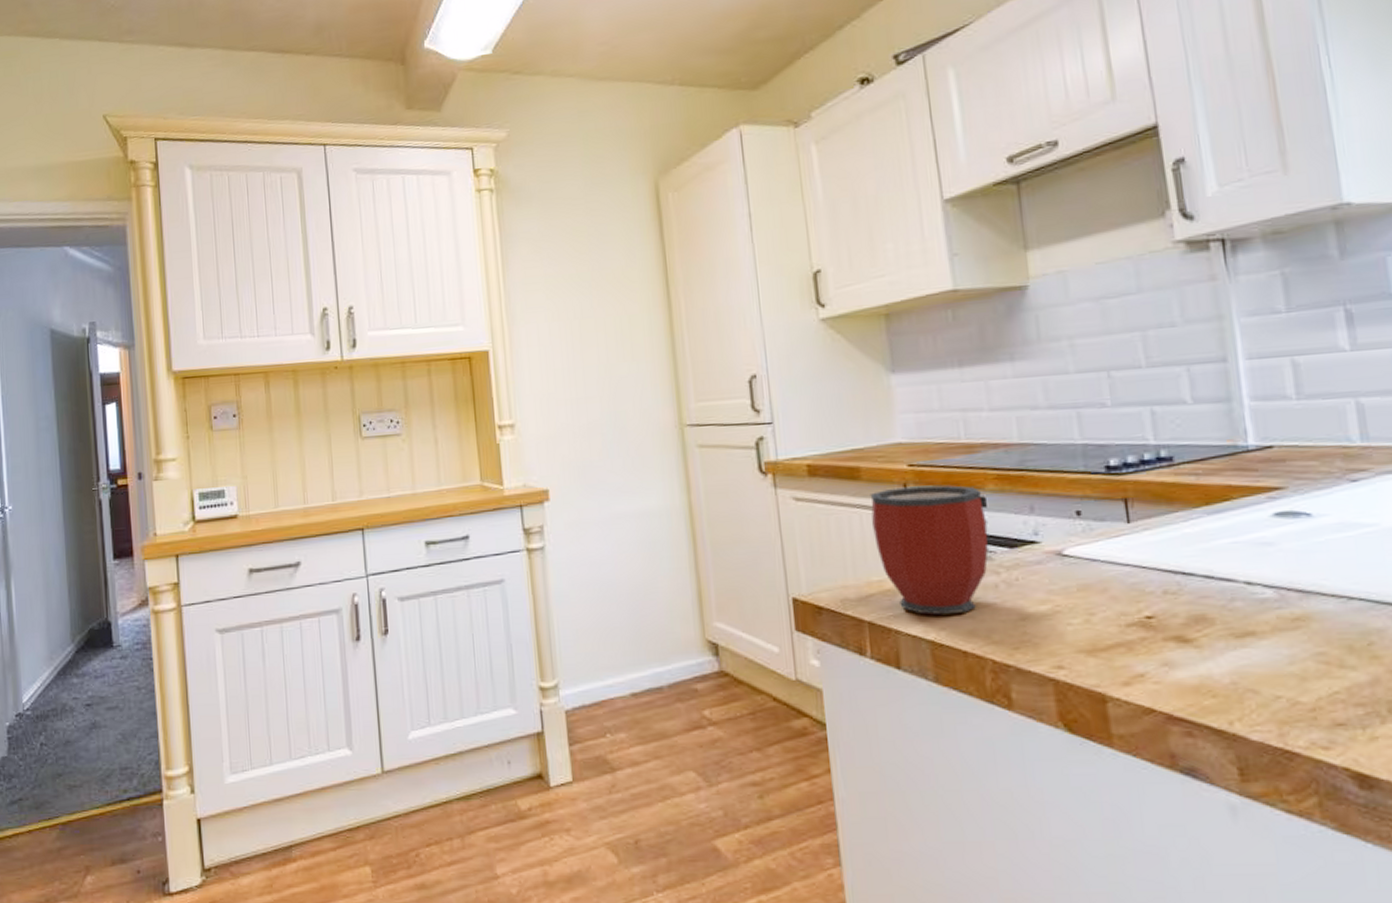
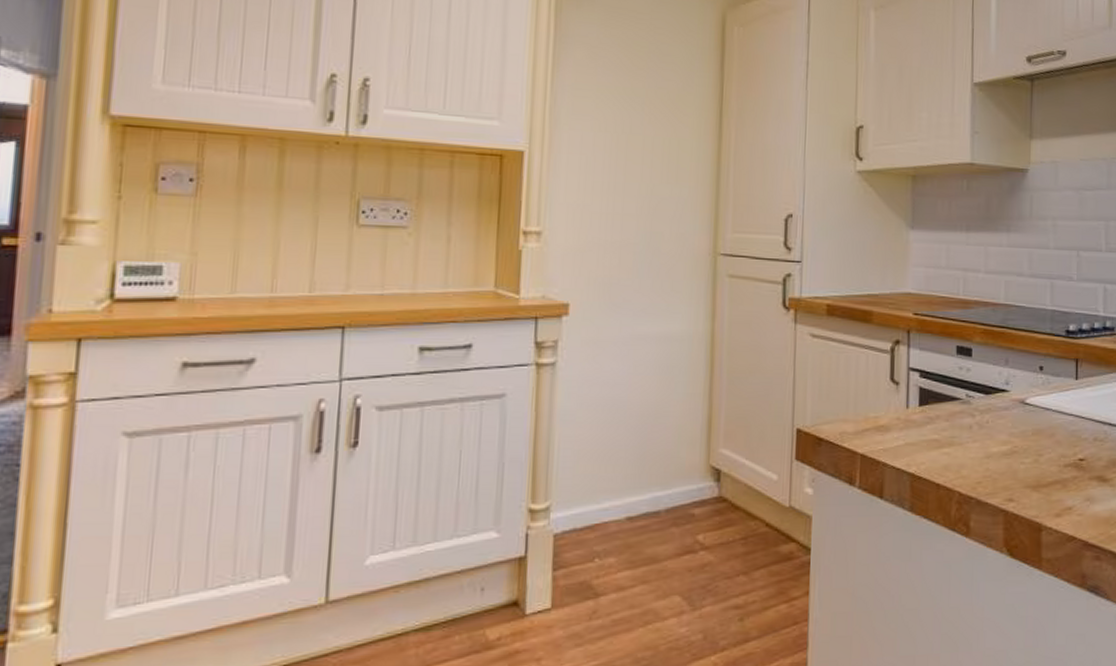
mug: present [870,485,989,616] -> none [876,333,971,451]

